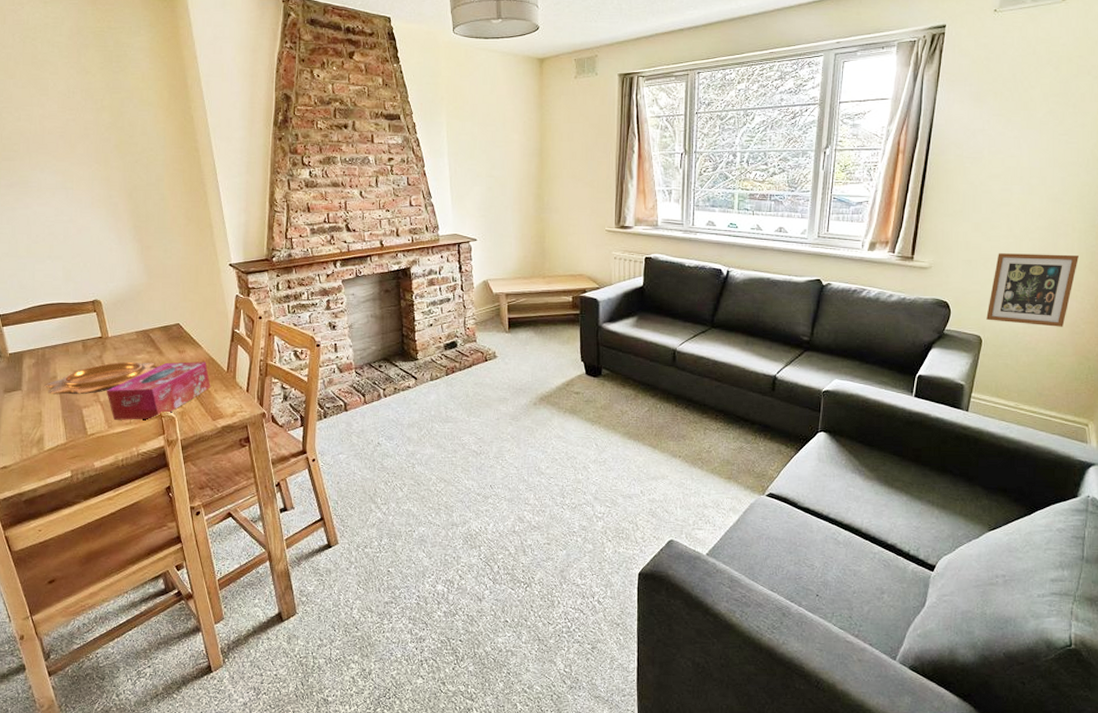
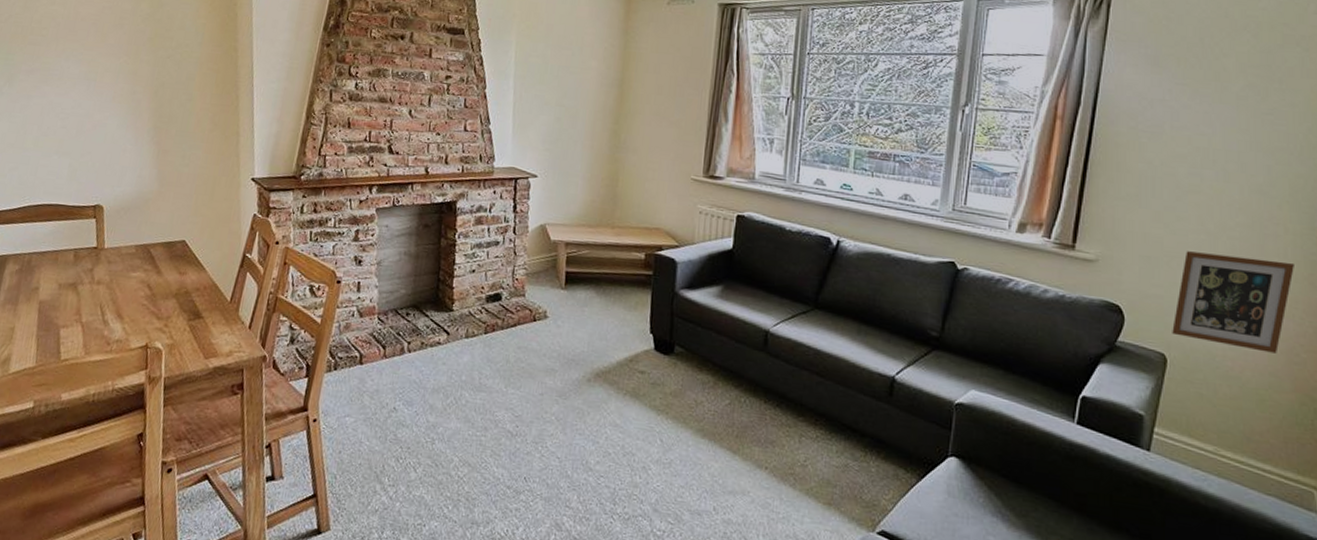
decorative bowl: present [44,361,155,395] -> none [24,278,151,312]
tissue box: present [107,361,211,420] -> none [90,284,209,350]

